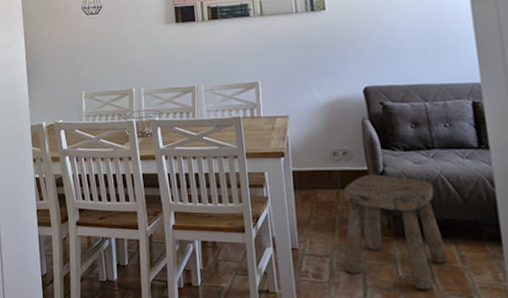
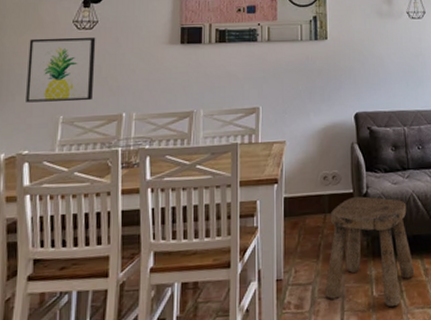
wall art: none [50,21,106,80] -> present [26,37,96,103]

